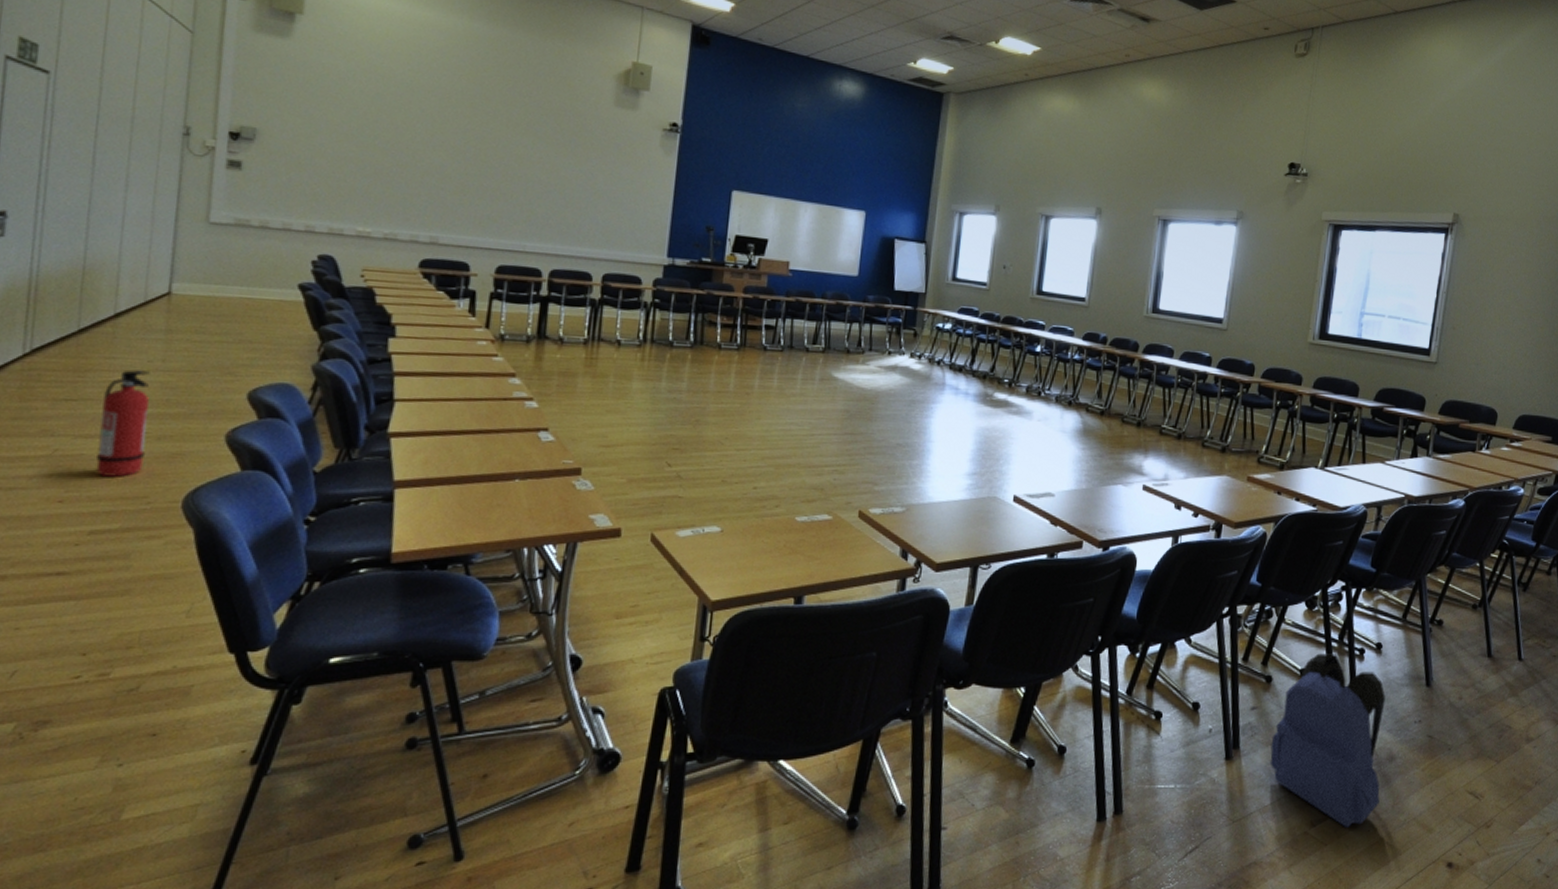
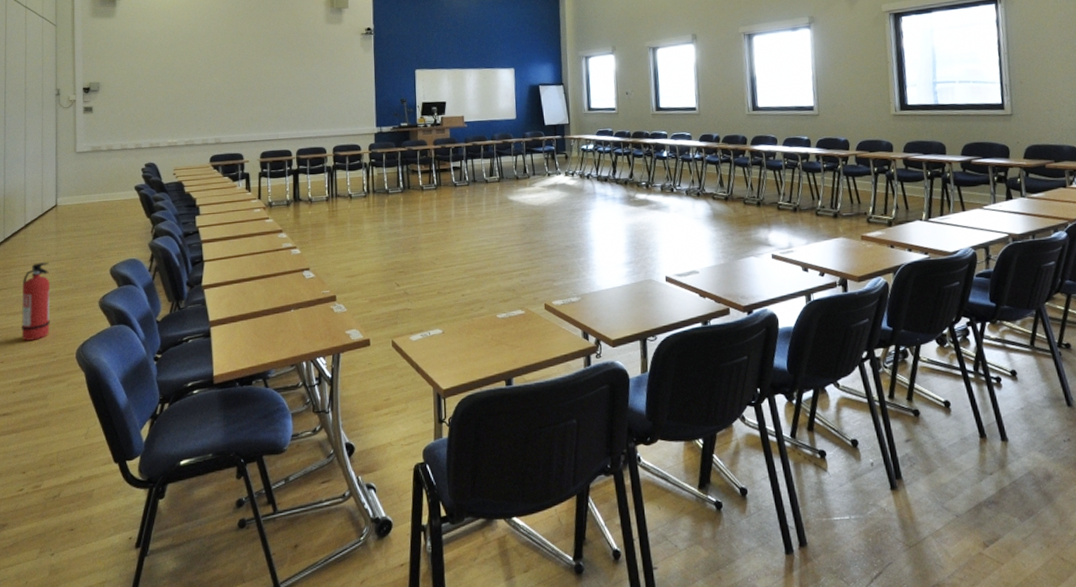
backpack: present [1270,653,1386,827] -> none [930,384,1046,546]

